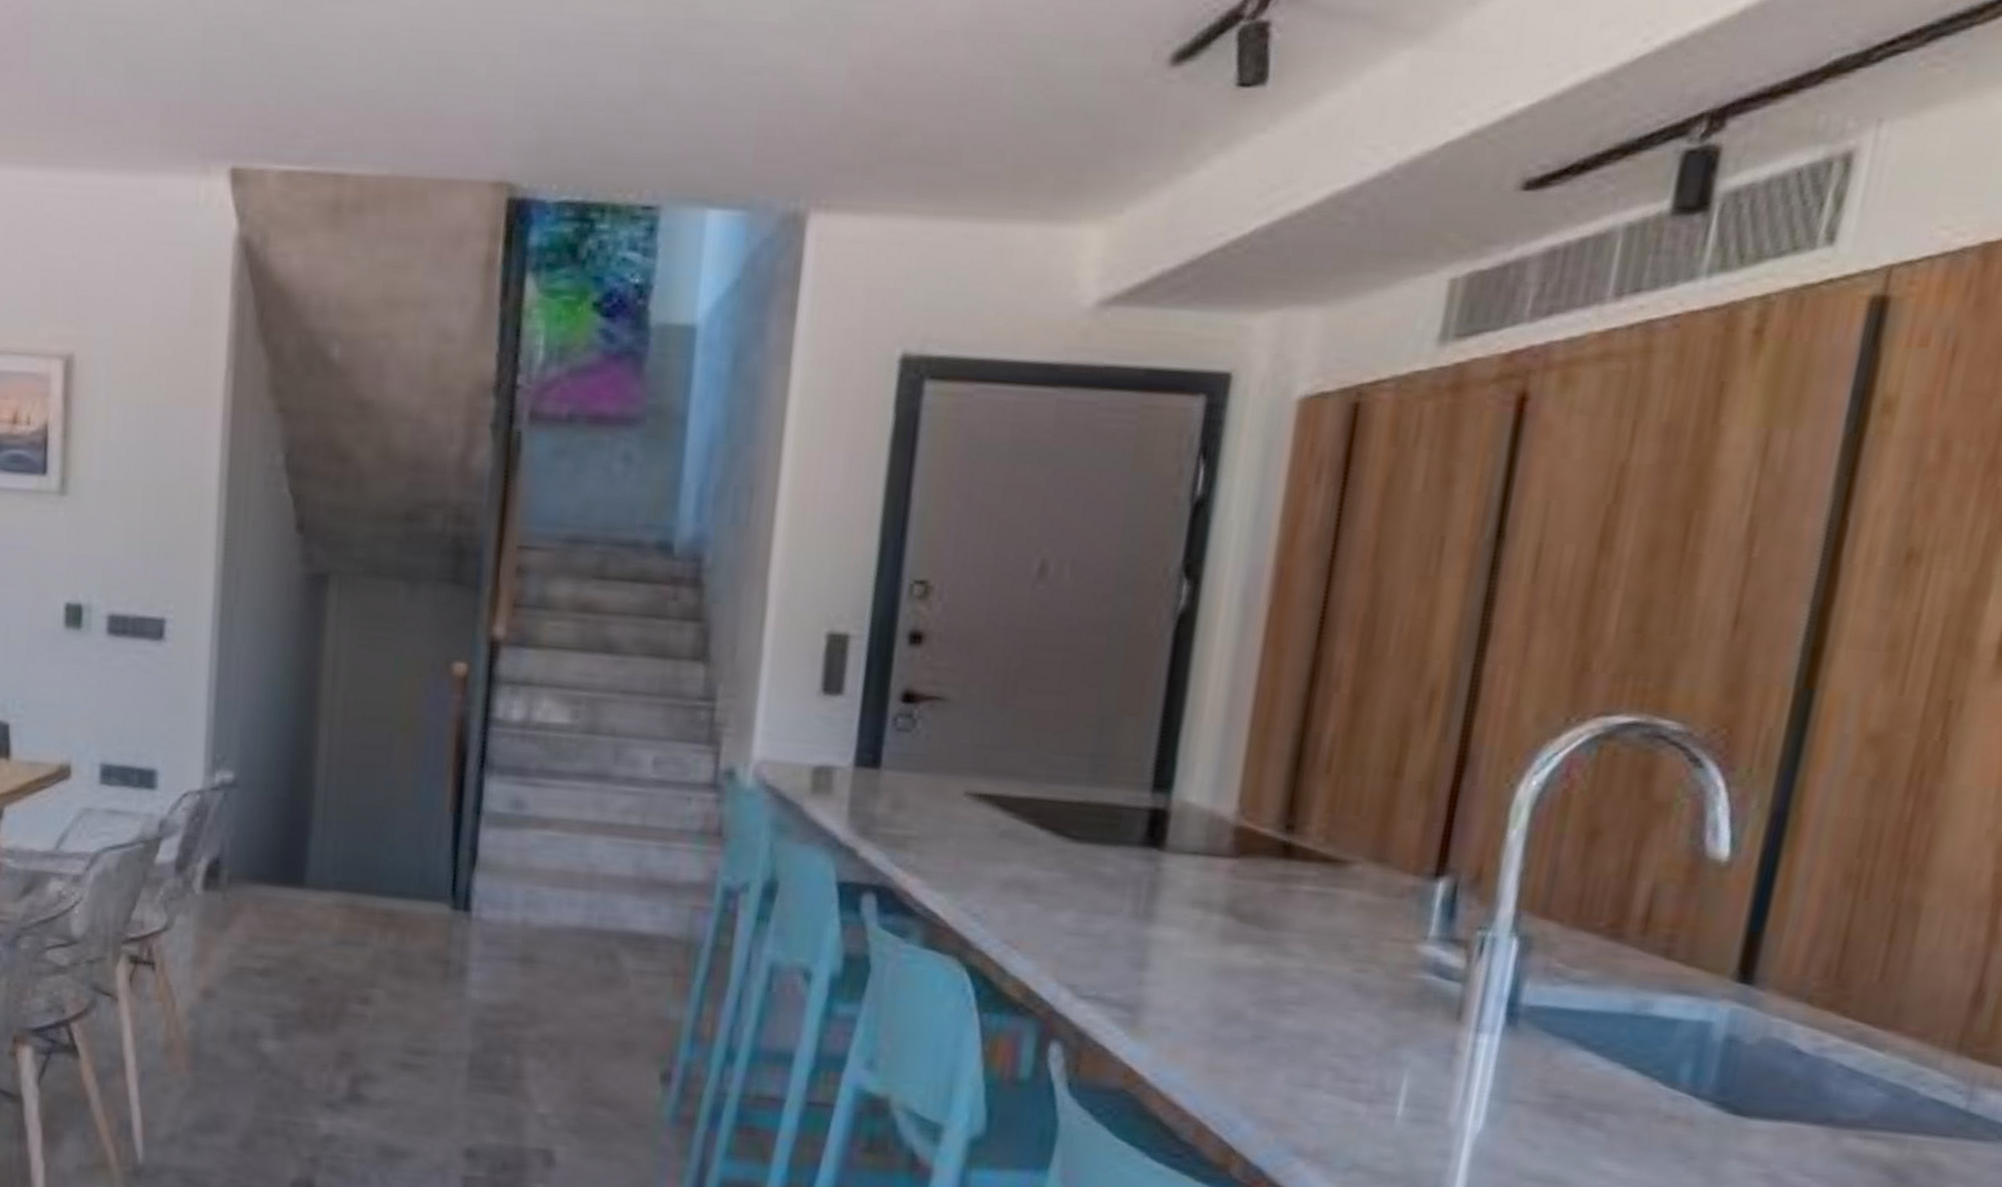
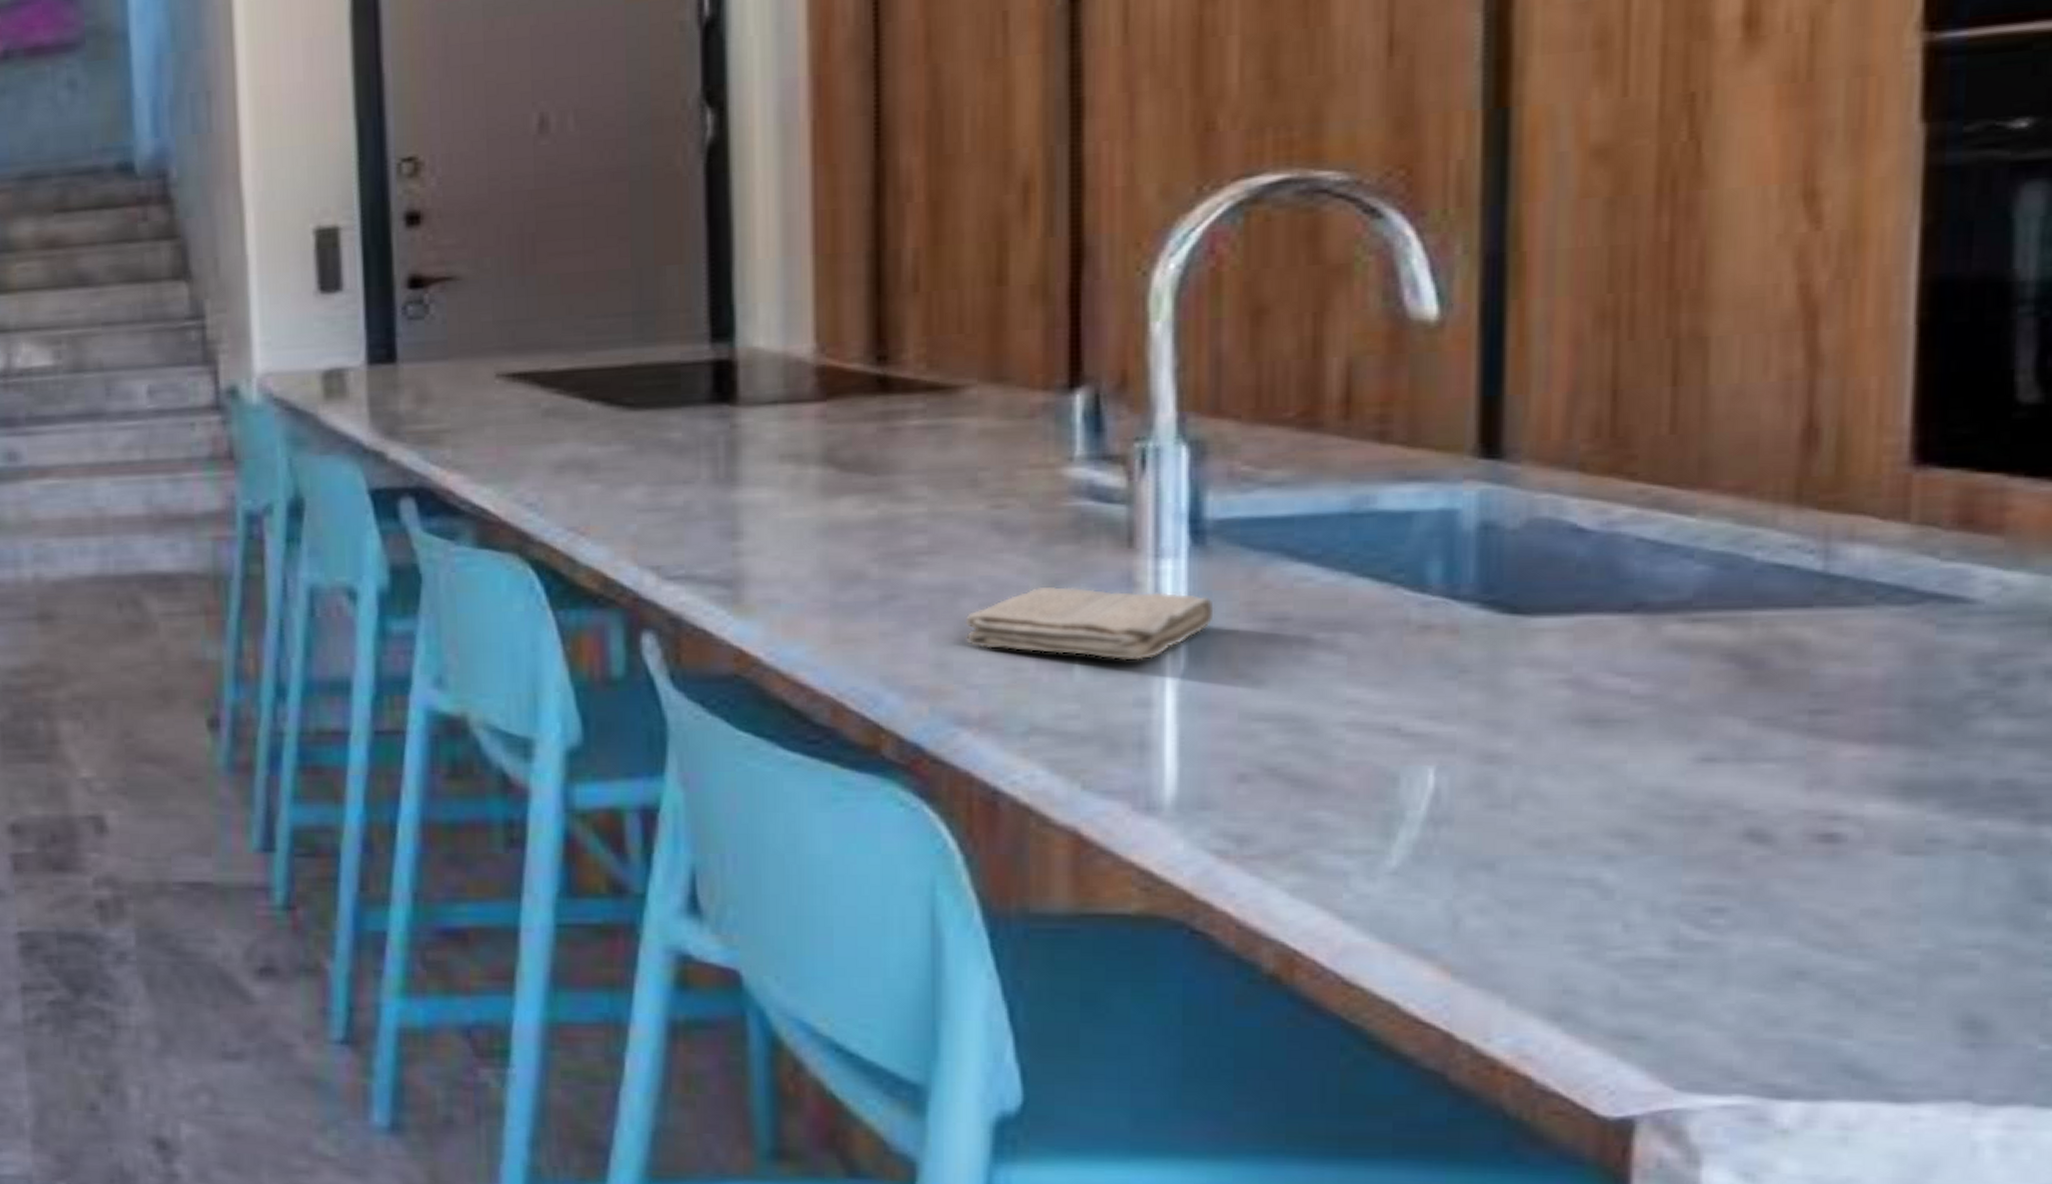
washcloth: none [1314,1044,1515,1118] -> present [964,586,1214,661]

